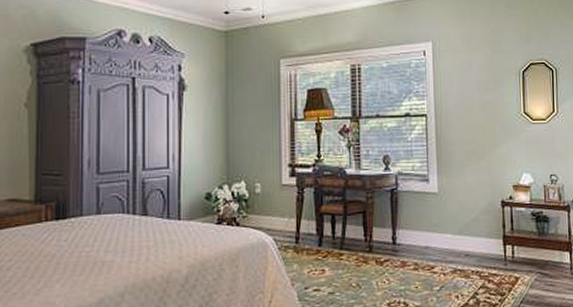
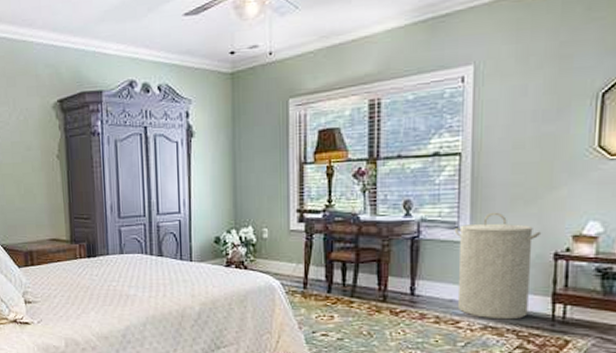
laundry hamper: none [425,166,491,263] -> present [454,212,542,320]

